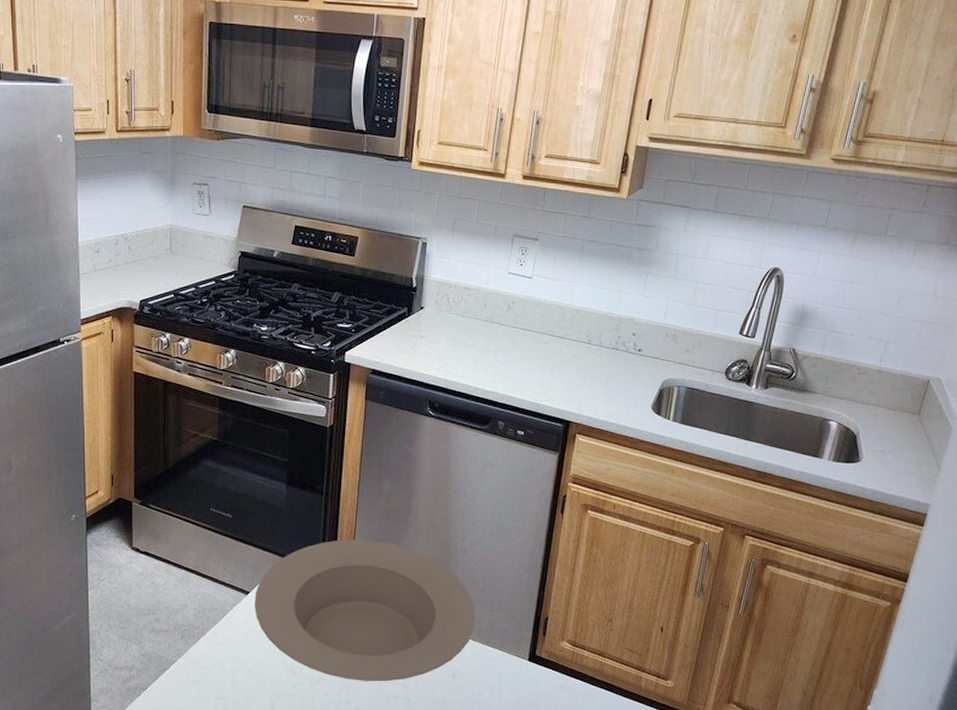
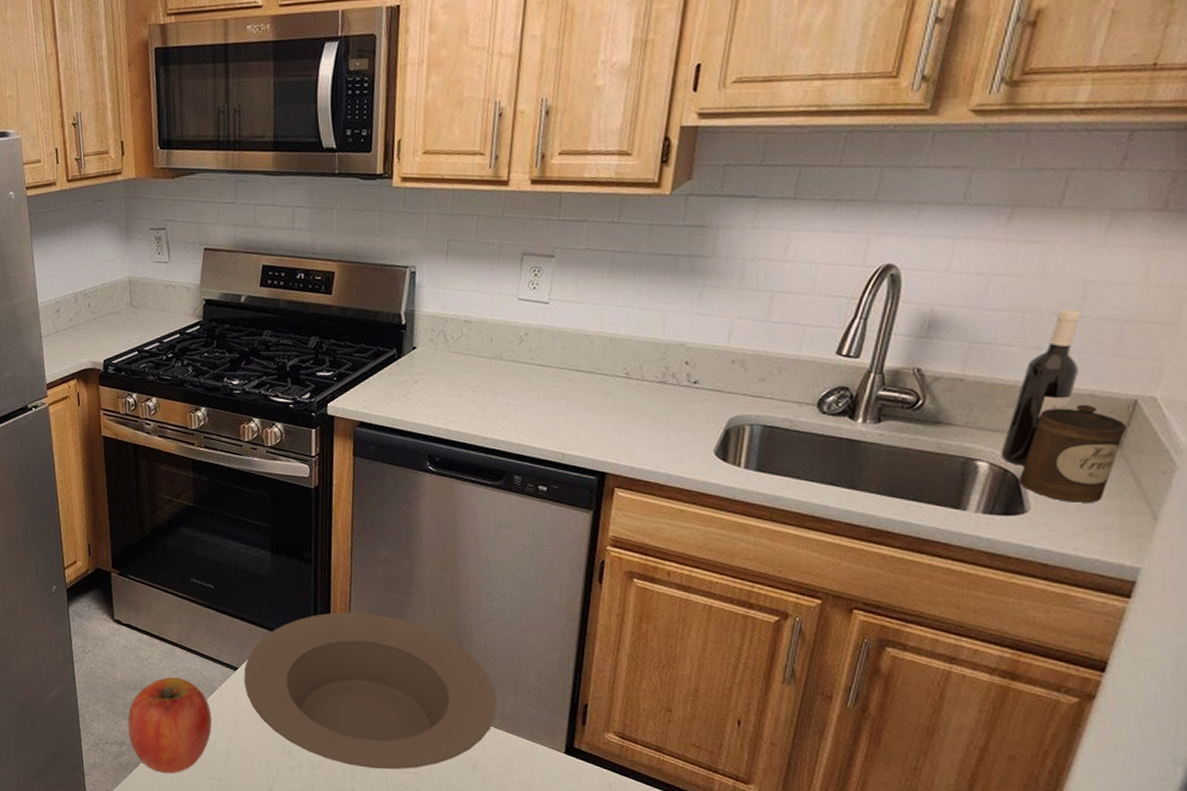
fruit: none [139,601,221,695] -> present [128,676,212,773]
wine bottle: none [845,311,897,426] -> present [1001,309,1082,467]
canister: none [856,381,923,454] -> present [1018,404,1127,502]

